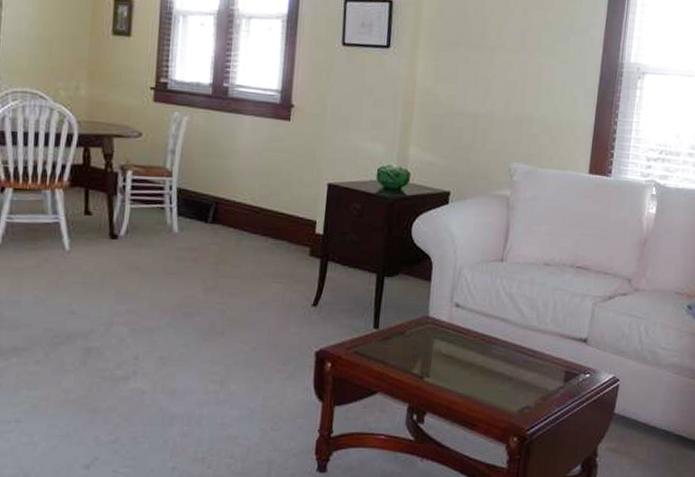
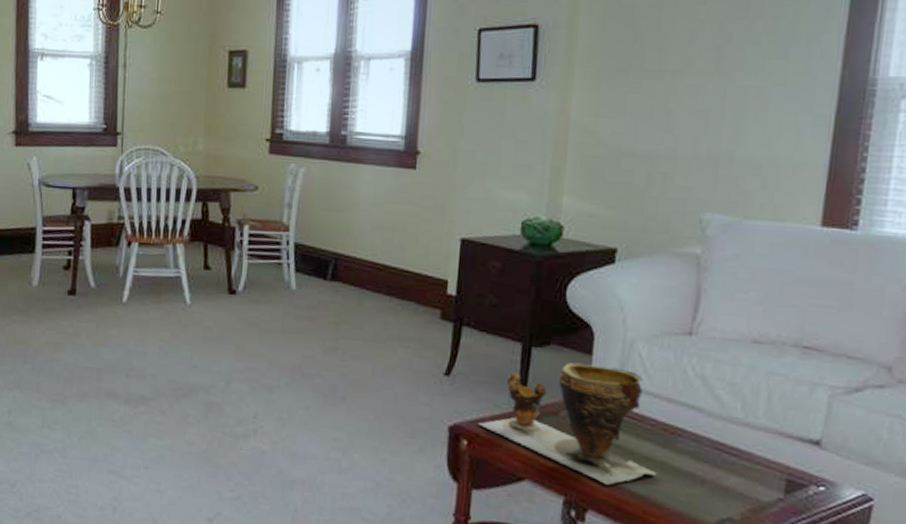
clay pot: none [339,289,477,390] -> present [477,362,657,485]

